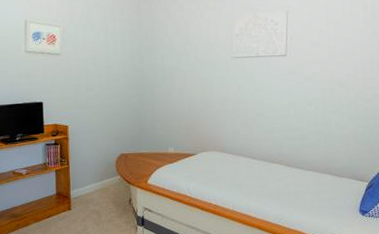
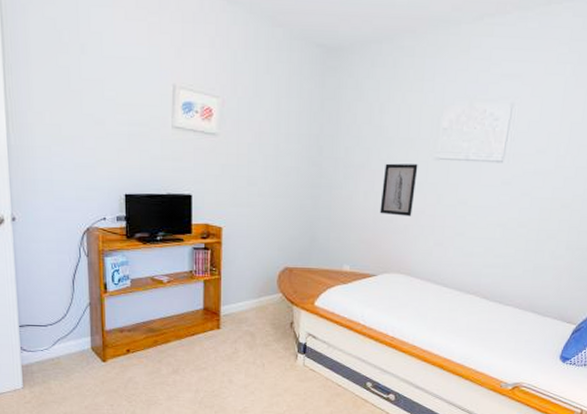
wall art: none [193,63,220,105] -> present [380,163,418,217]

